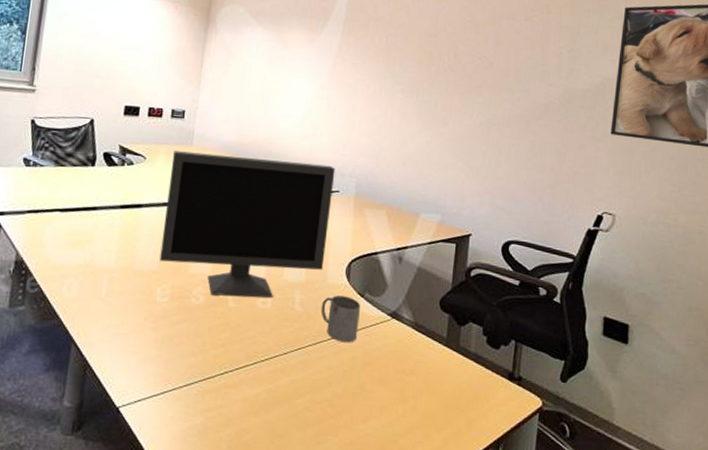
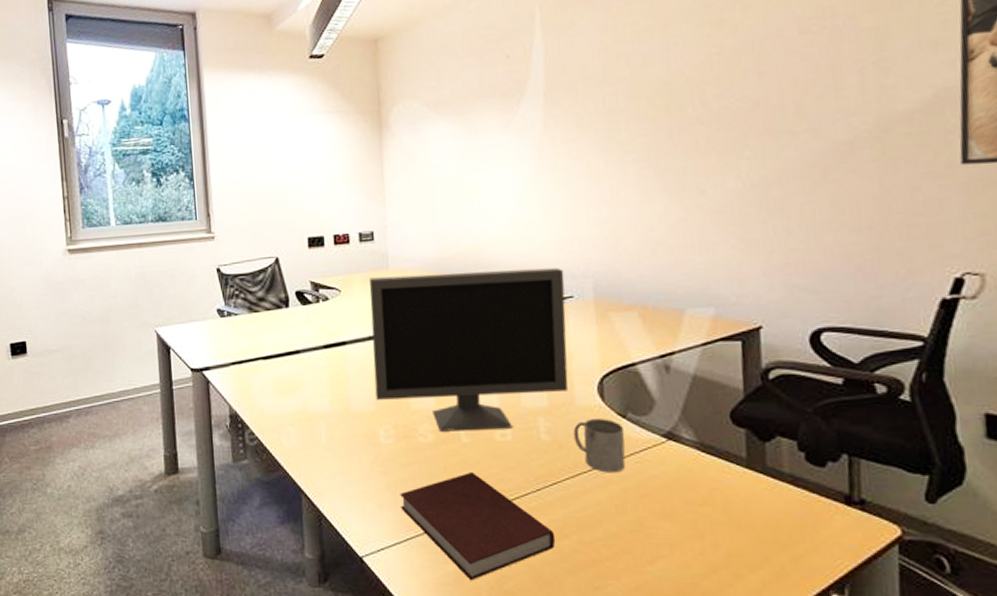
notebook: none [164,334,292,433] -> present [400,473,556,581]

